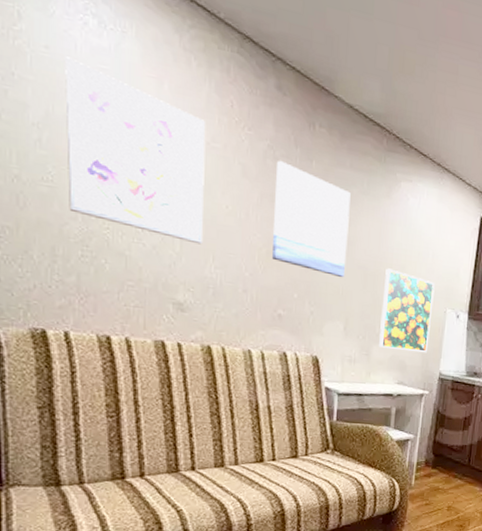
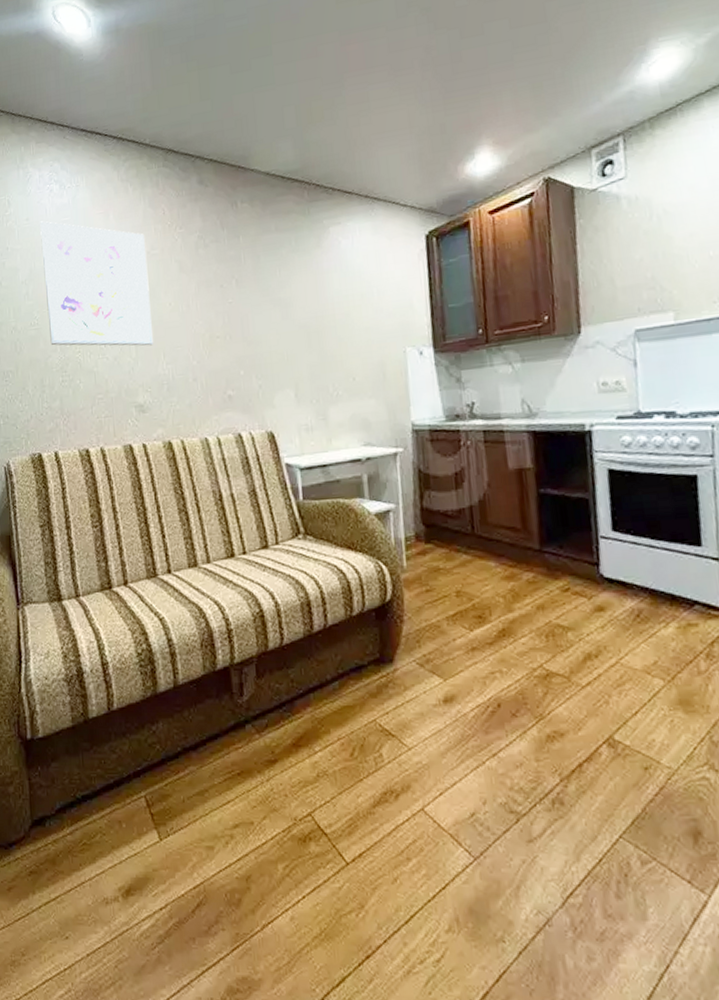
wall art: present [272,160,351,278] -> none [208,246,287,343]
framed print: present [379,268,435,353] -> none [329,319,392,408]

